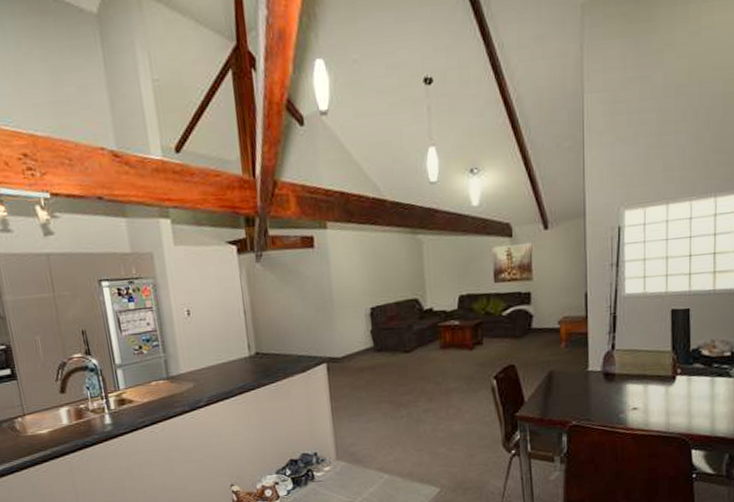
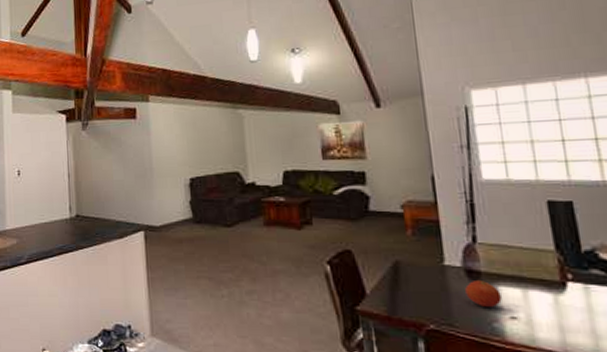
fruit: none [602,380,628,402] -> present [465,279,502,307]

